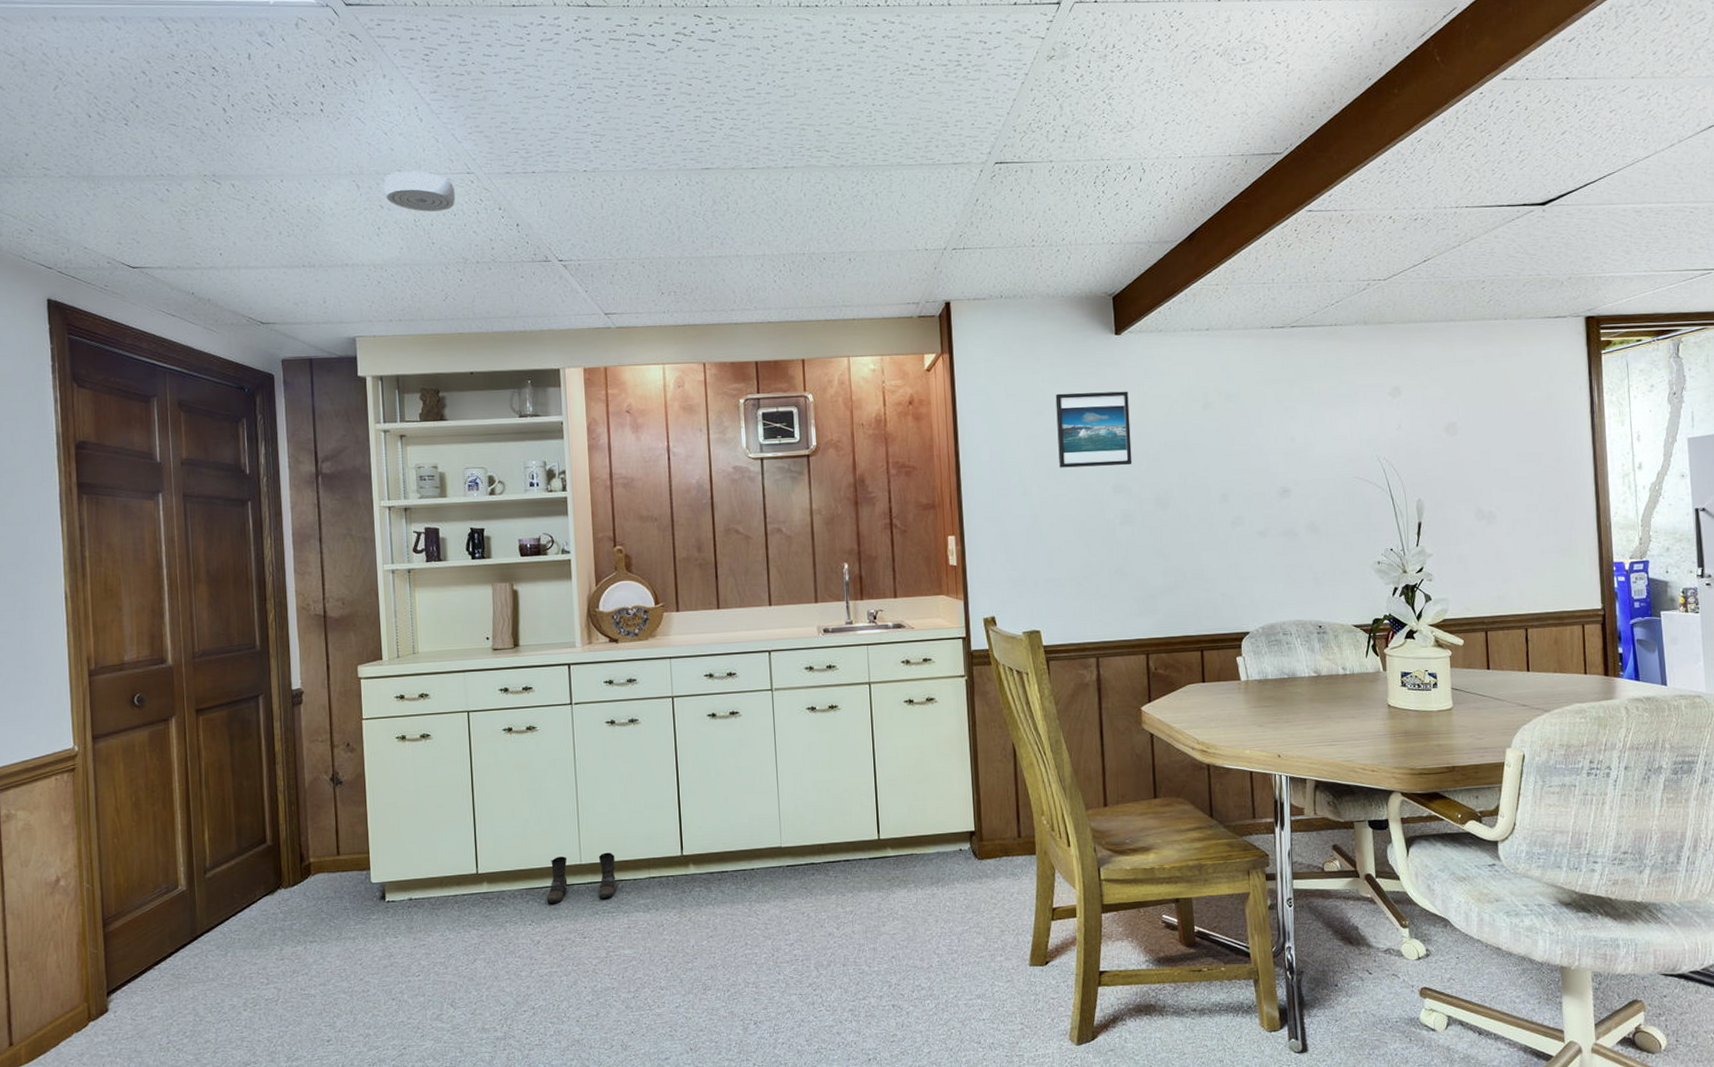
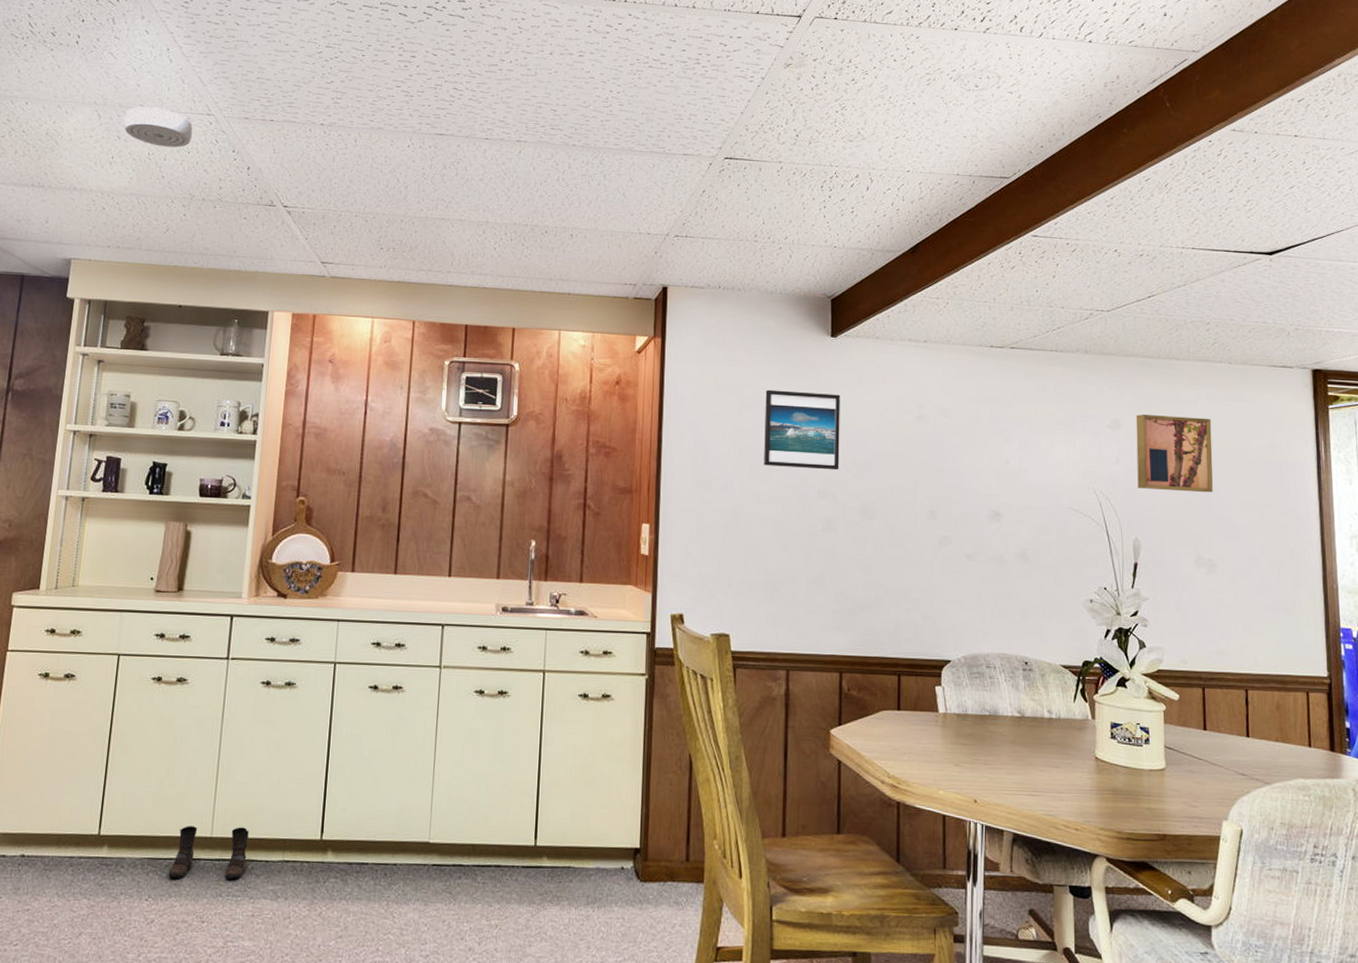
wall art: none [1415,375,1491,451] -> present [1136,414,1213,493]

